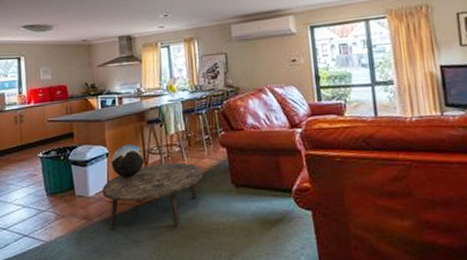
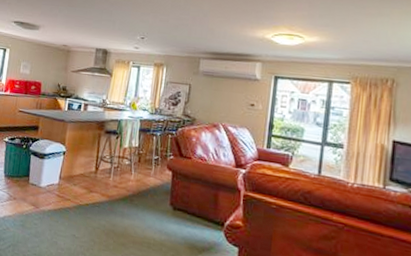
coffee table: present [102,162,204,231] -> none [53,171,147,233]
decorative sphere: present [111,144,145,178] -> none [66,147,97,178]

